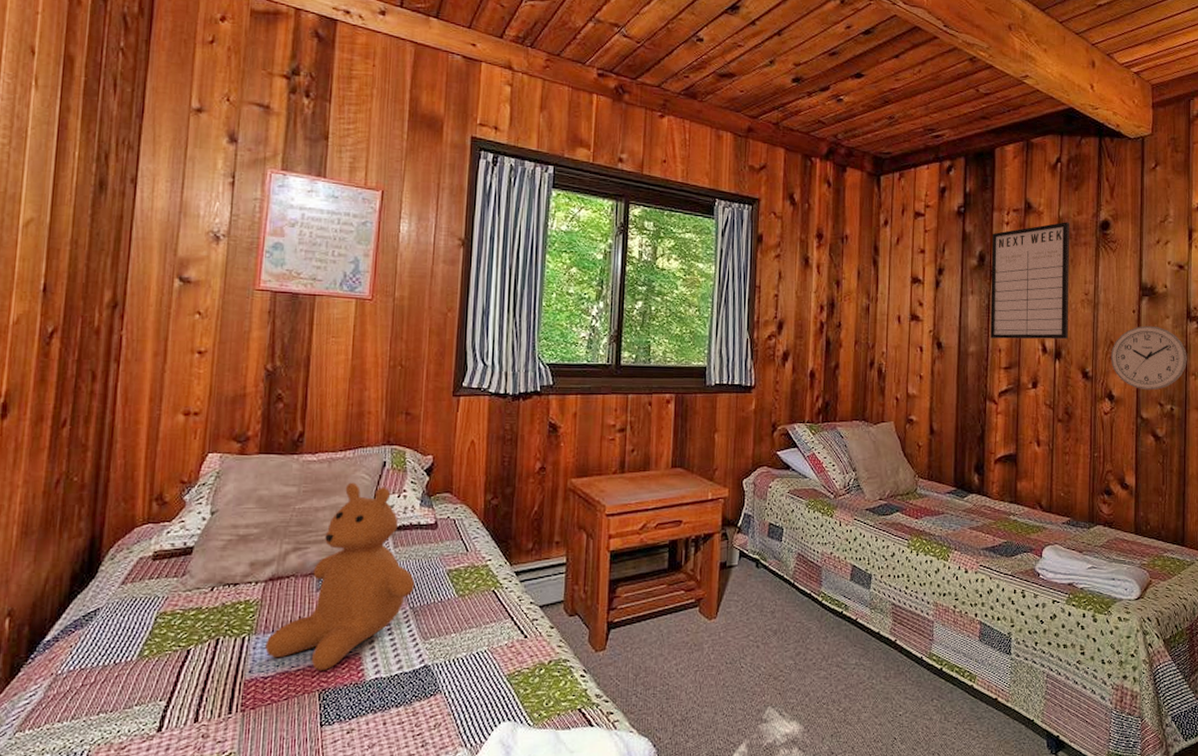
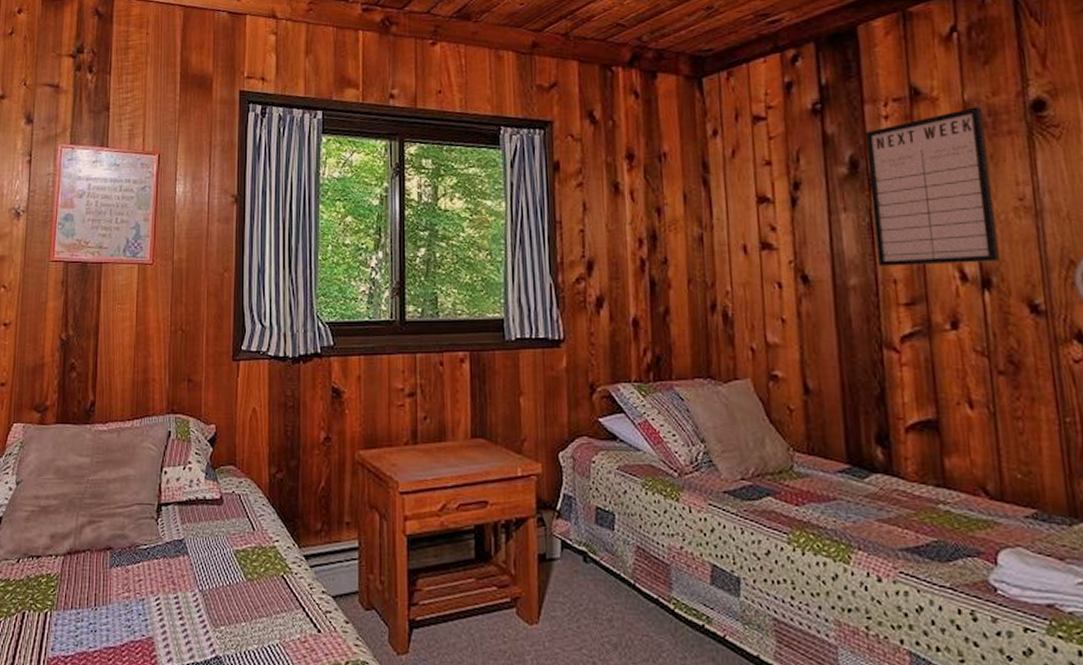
teddy bear: present [265,482,415,670] -> none [65,453,203,653]

